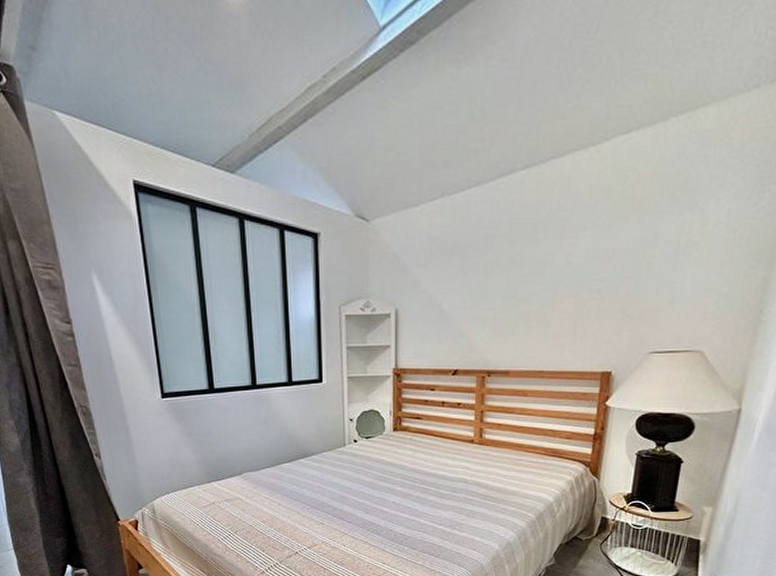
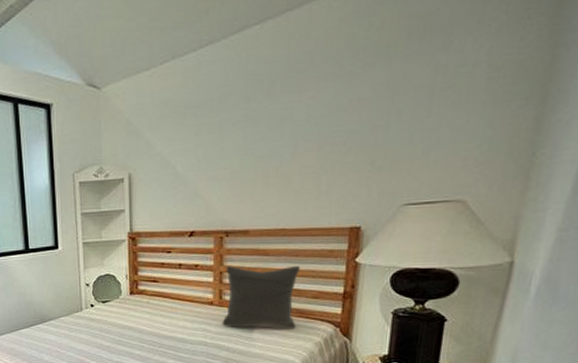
pillow: none [481,405,557,468] -> present [222,265,301,329]

